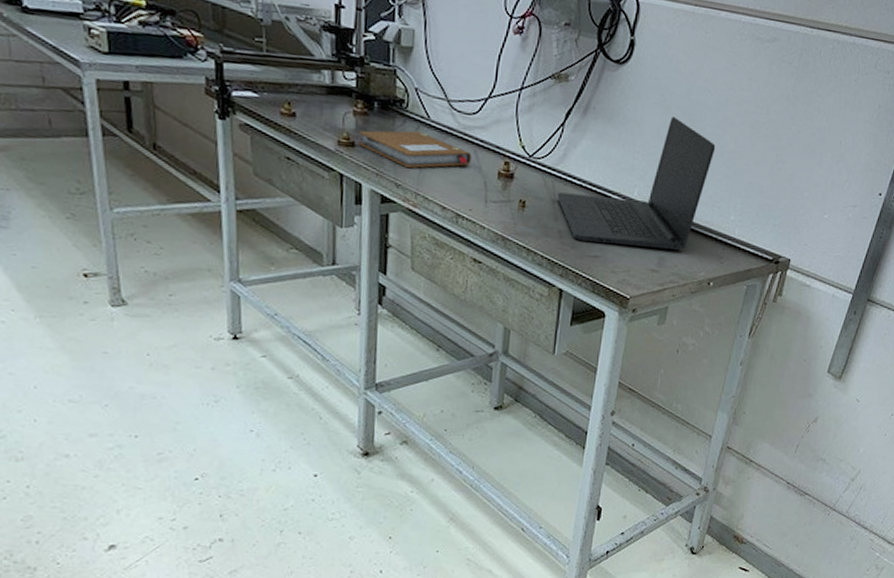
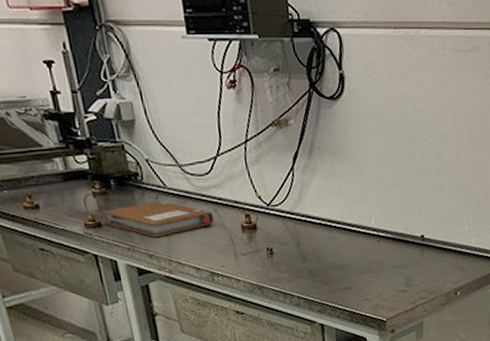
laptop: present [557,116,716,251] -> none [300,141,439,276]

